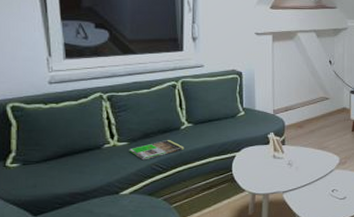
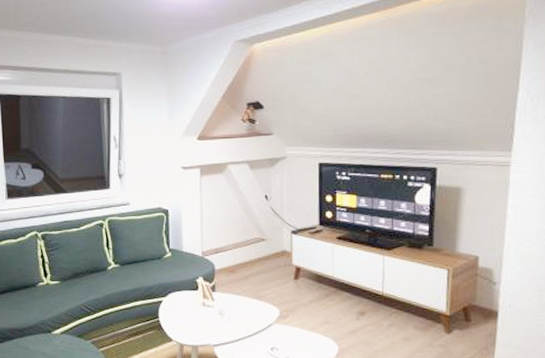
magazine: present [129,140,185,160] -> none [60,281,111,301]

